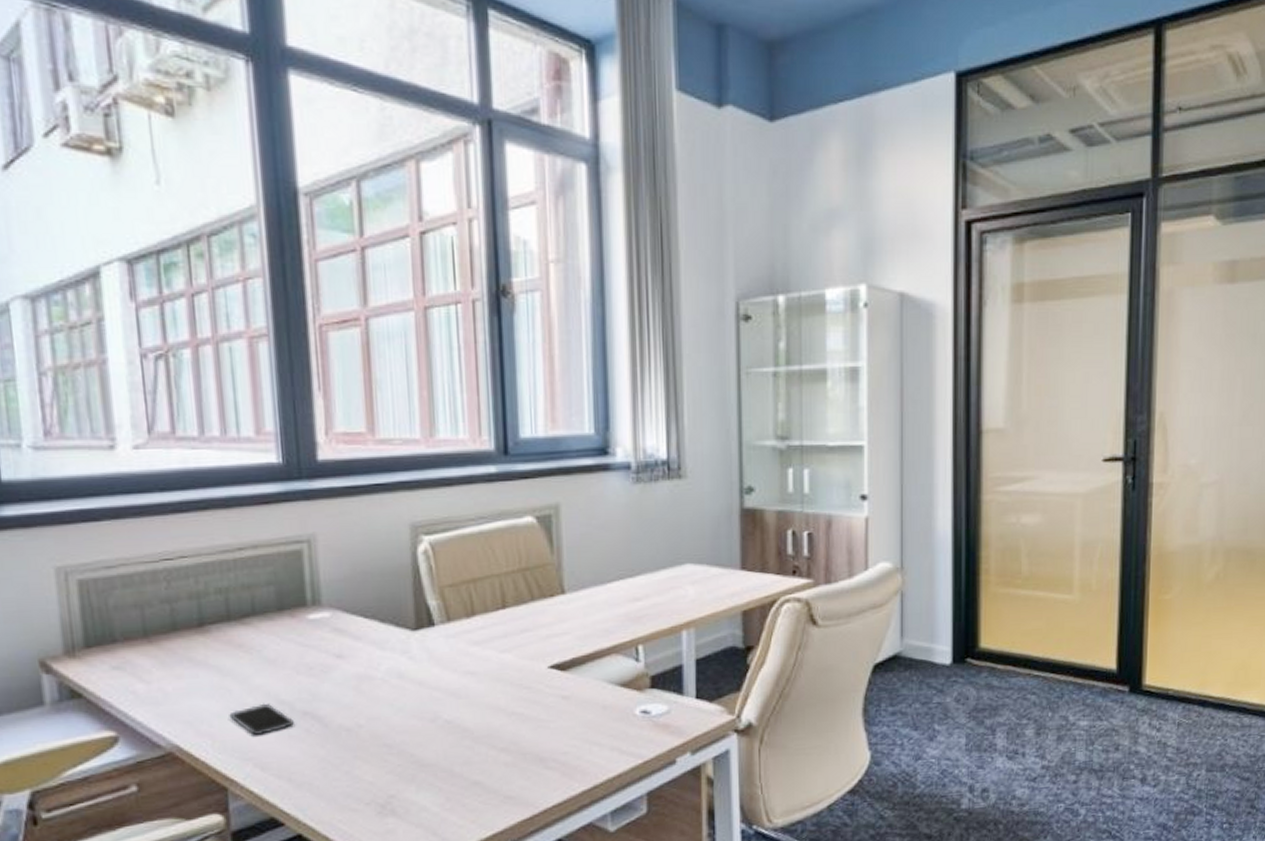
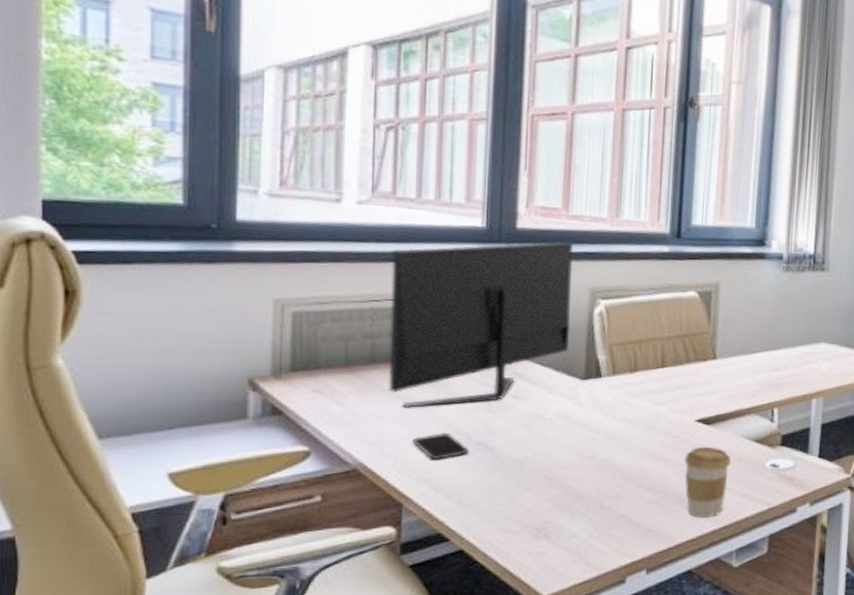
monitor: none [180,471,393,679] -> present [388,241,573,408]
coffee cup: none [540,696,595,779] -> present [684,446,732,518]

